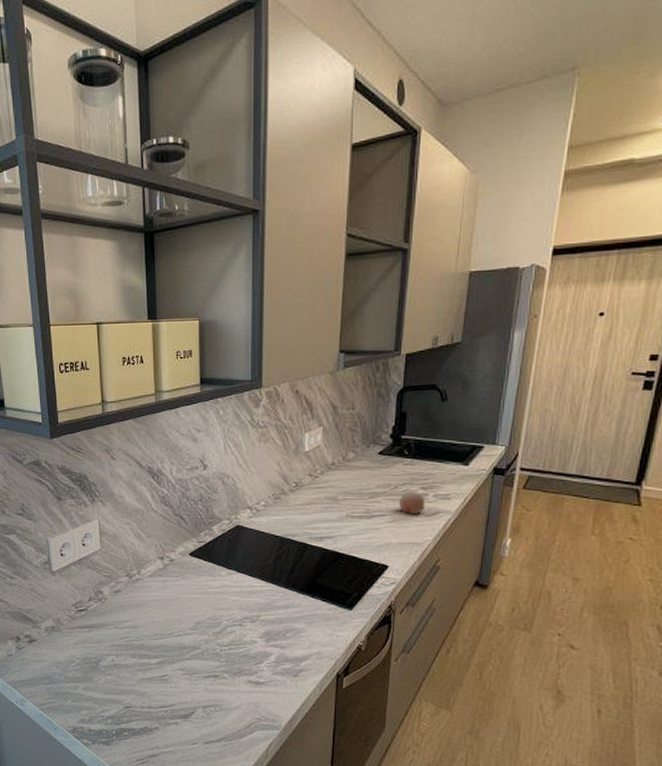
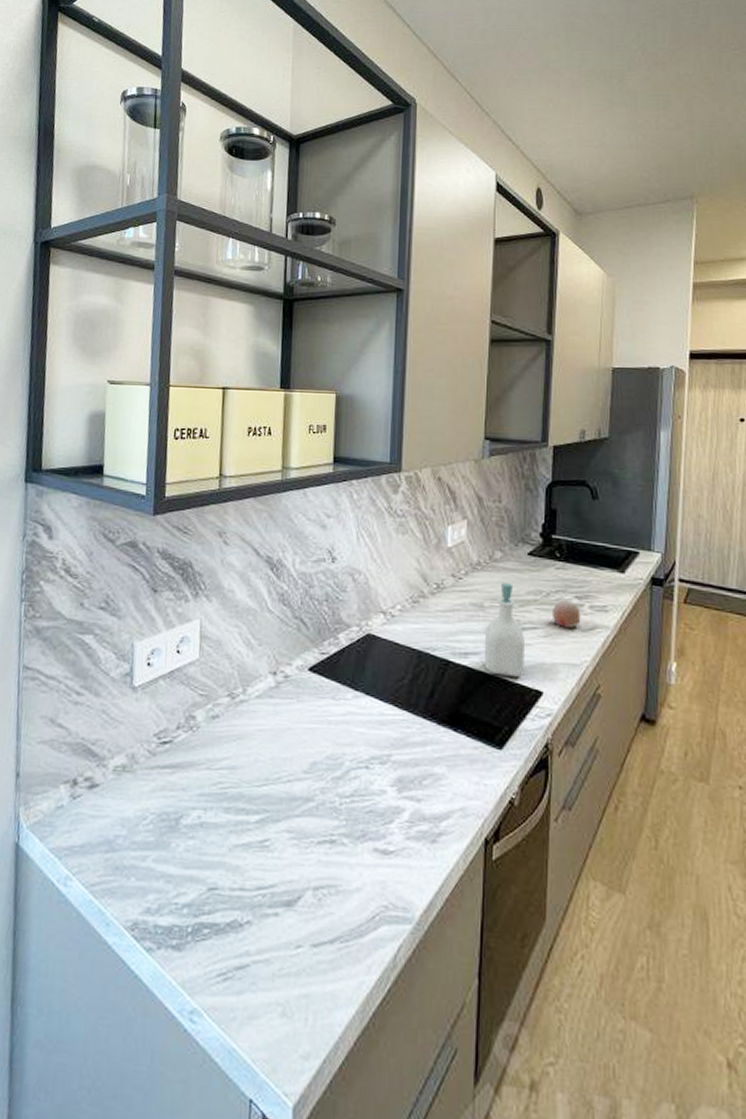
soap bottle: none [337,478,373,555] -> present [484,582,524,677]

